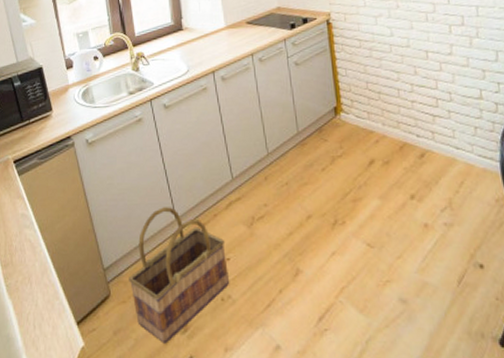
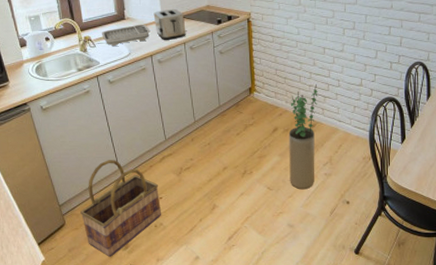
dish rack: none [156,34,212,64] -> present [102,24,150,47]
toaster: none [215,13,254,52] -> present [153,8,186,40]
vase: none [388,98,431,247] -> present [288,83,318,190]

